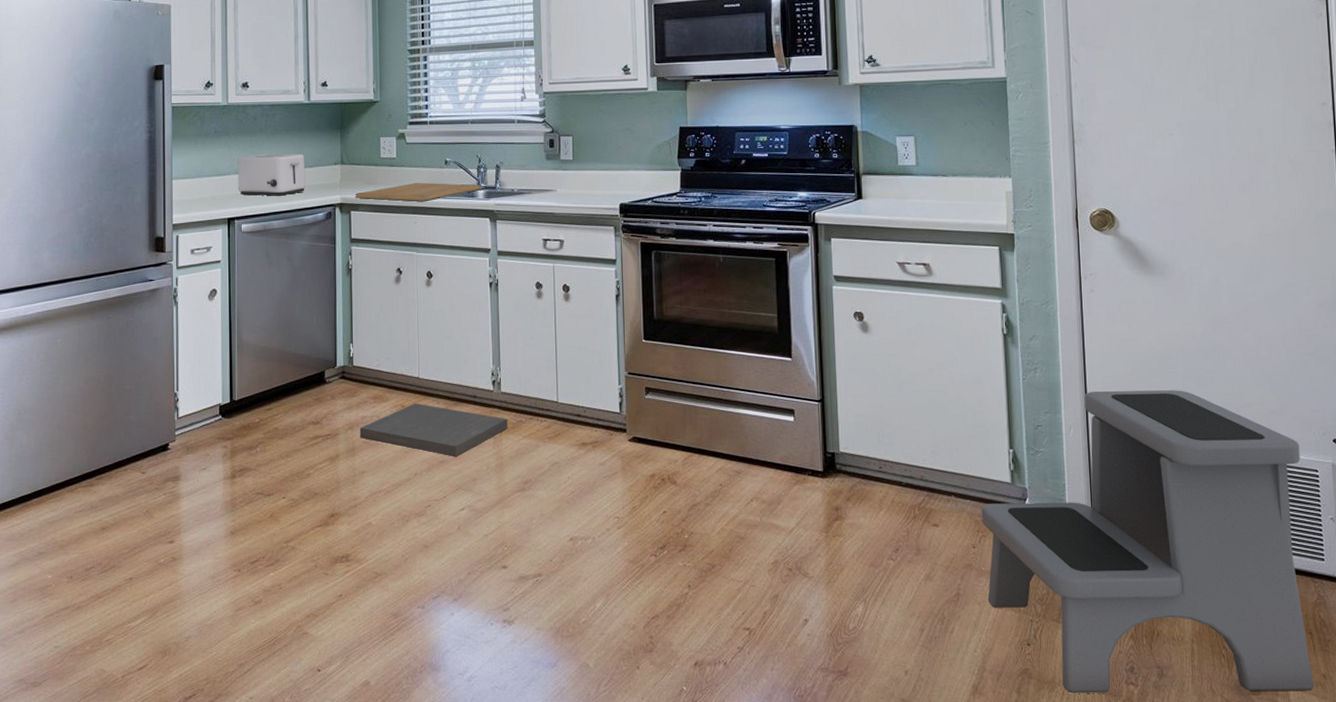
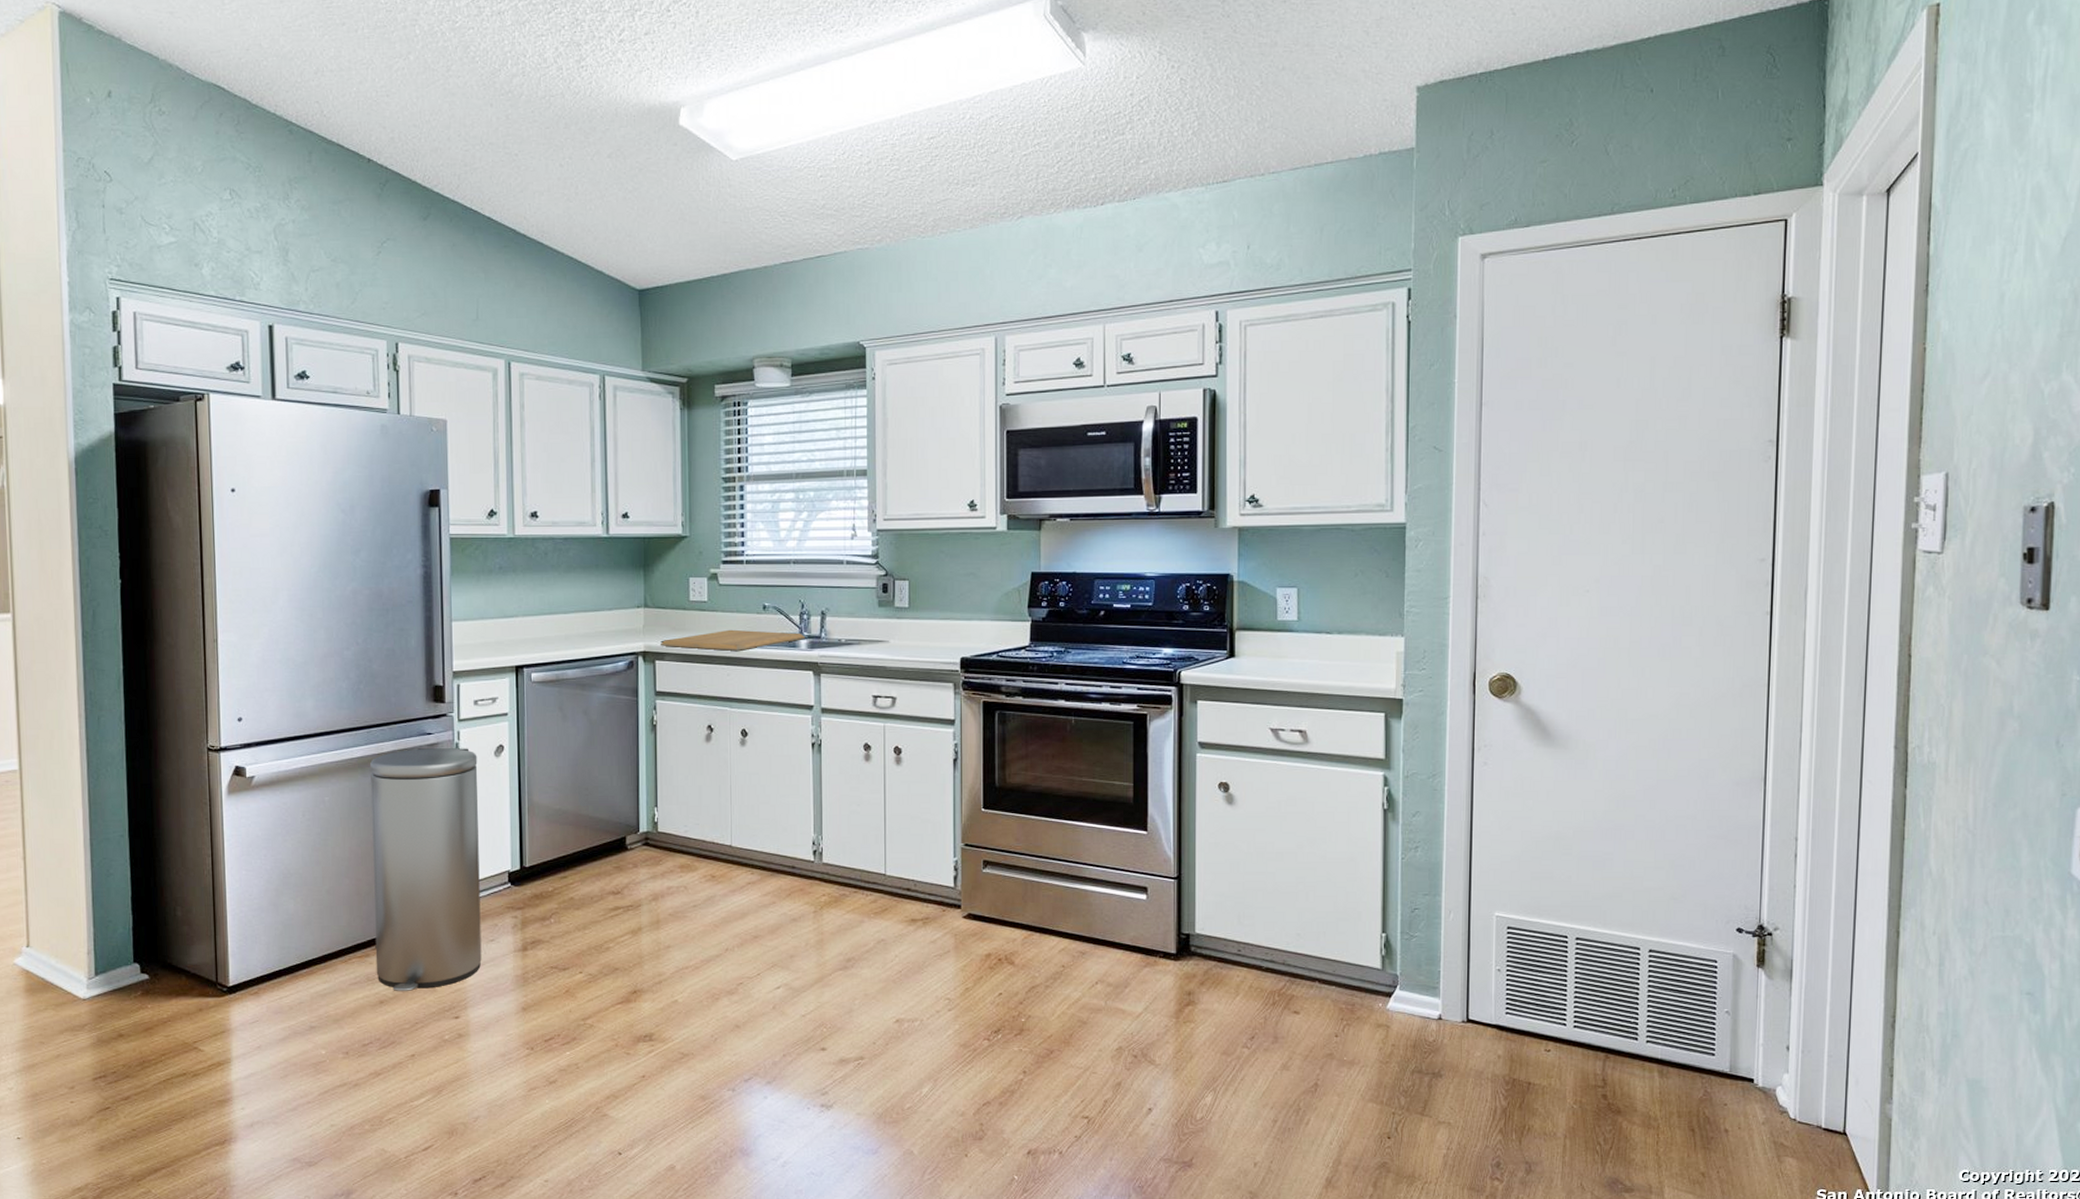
pedal bin: none [98,293,195,519] -> present [370,748,482,992]
toaster: present [237,153,305,196] -> none [526,594,604,642]
doormat: present [359,403,508,457] -> none [664,873,830,932]
step stool: present [982,390,1314,694] -> none [1347,873,1700,1190]

